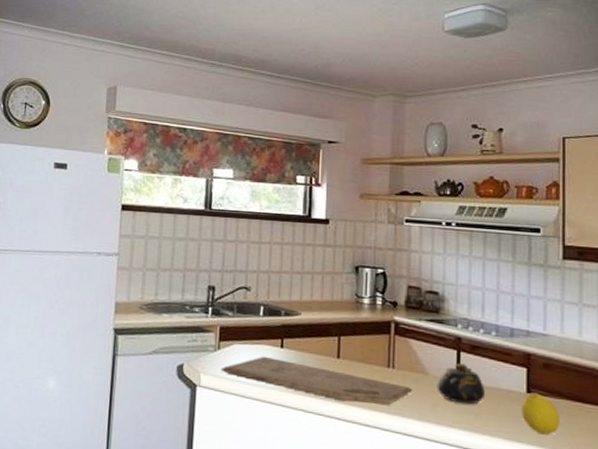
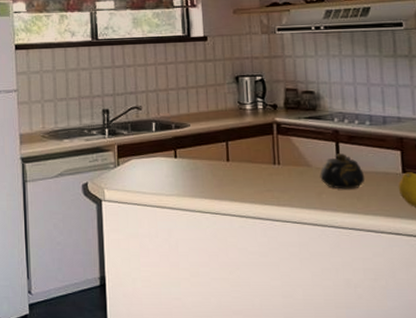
cutting board: present [220,356,413,405] -> none [122,167,299,200]

